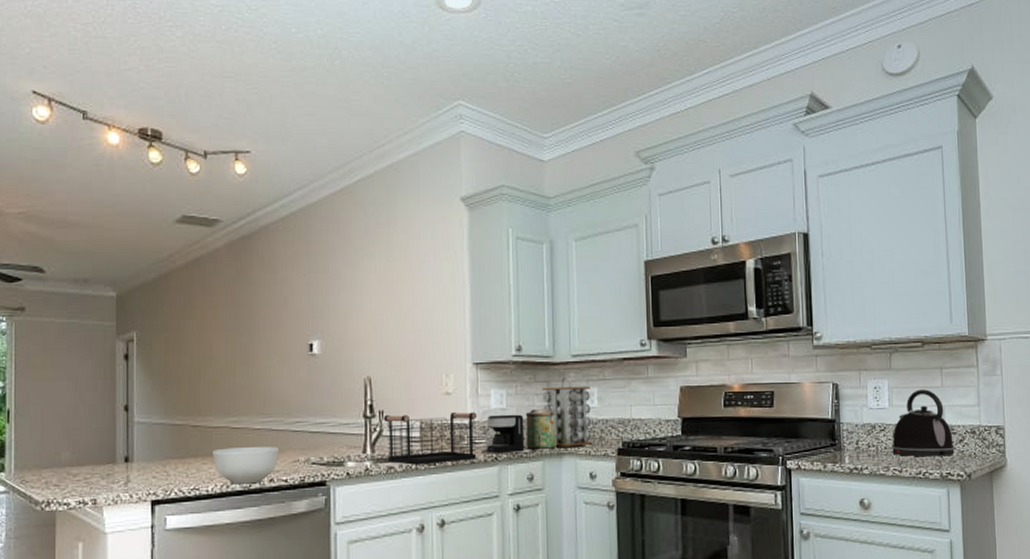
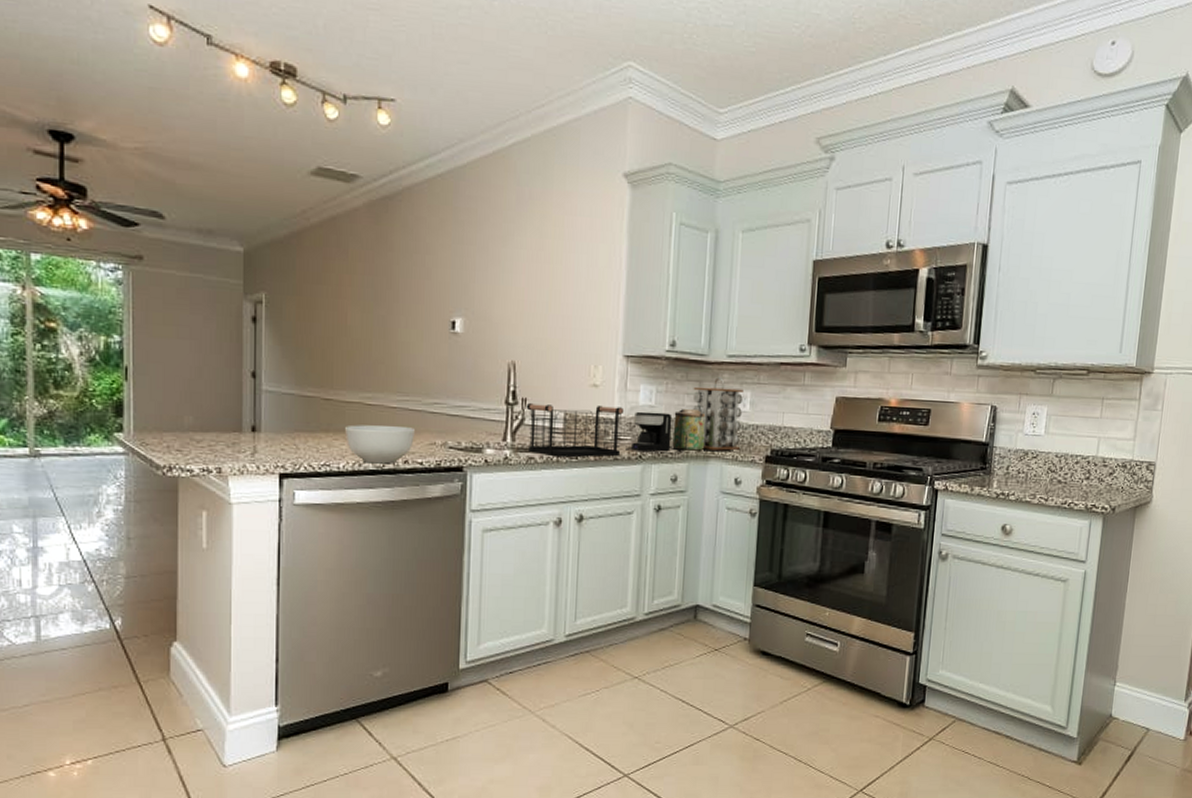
kettle: present [891,389,955,457] -> none [1040,419,1104,489]

